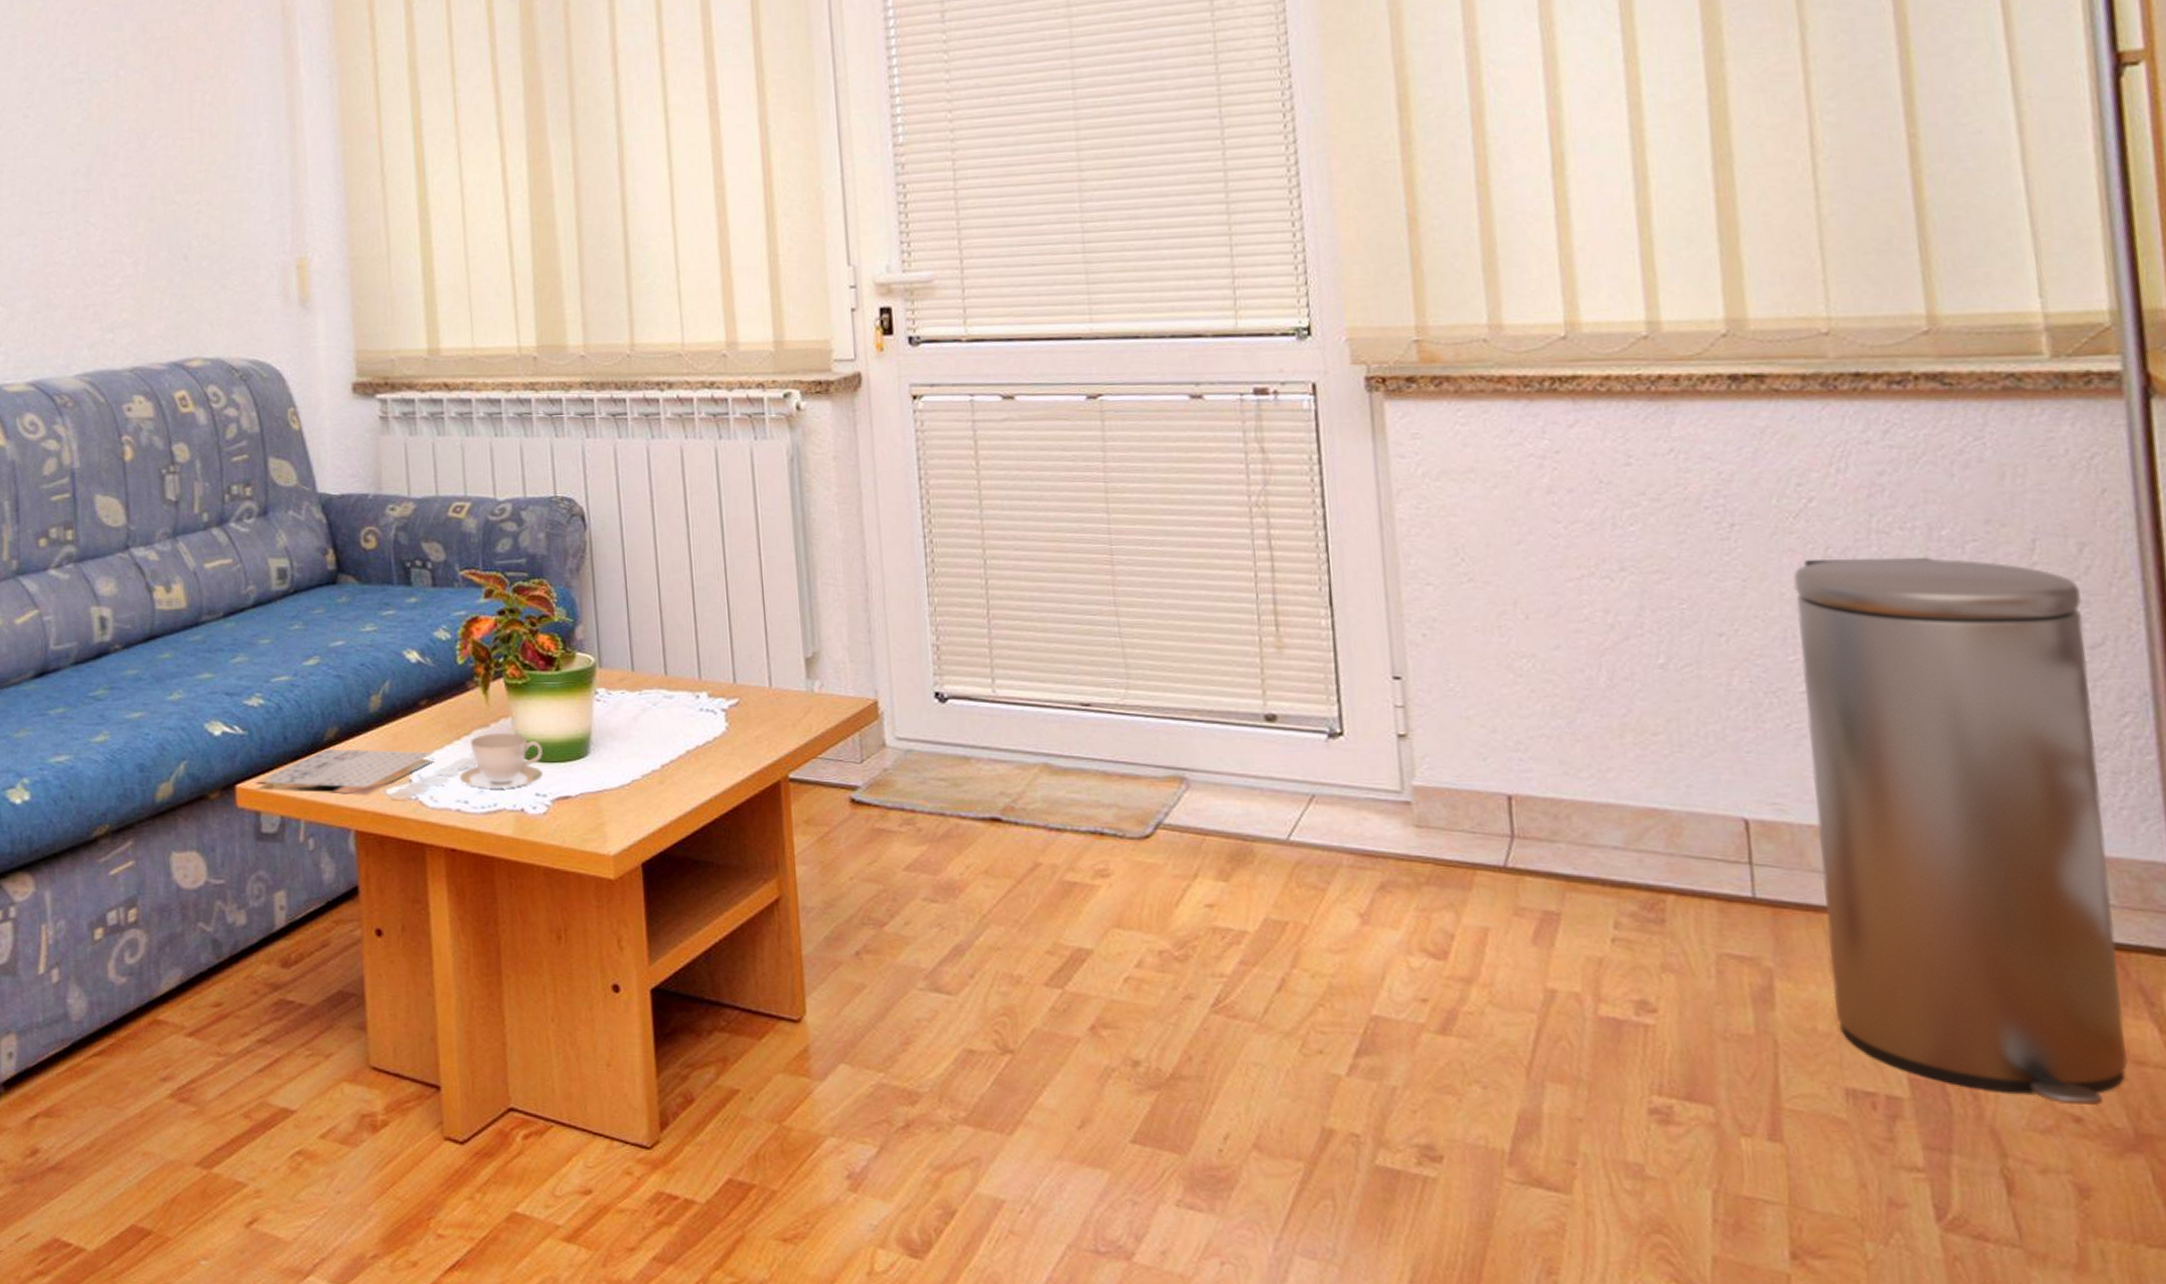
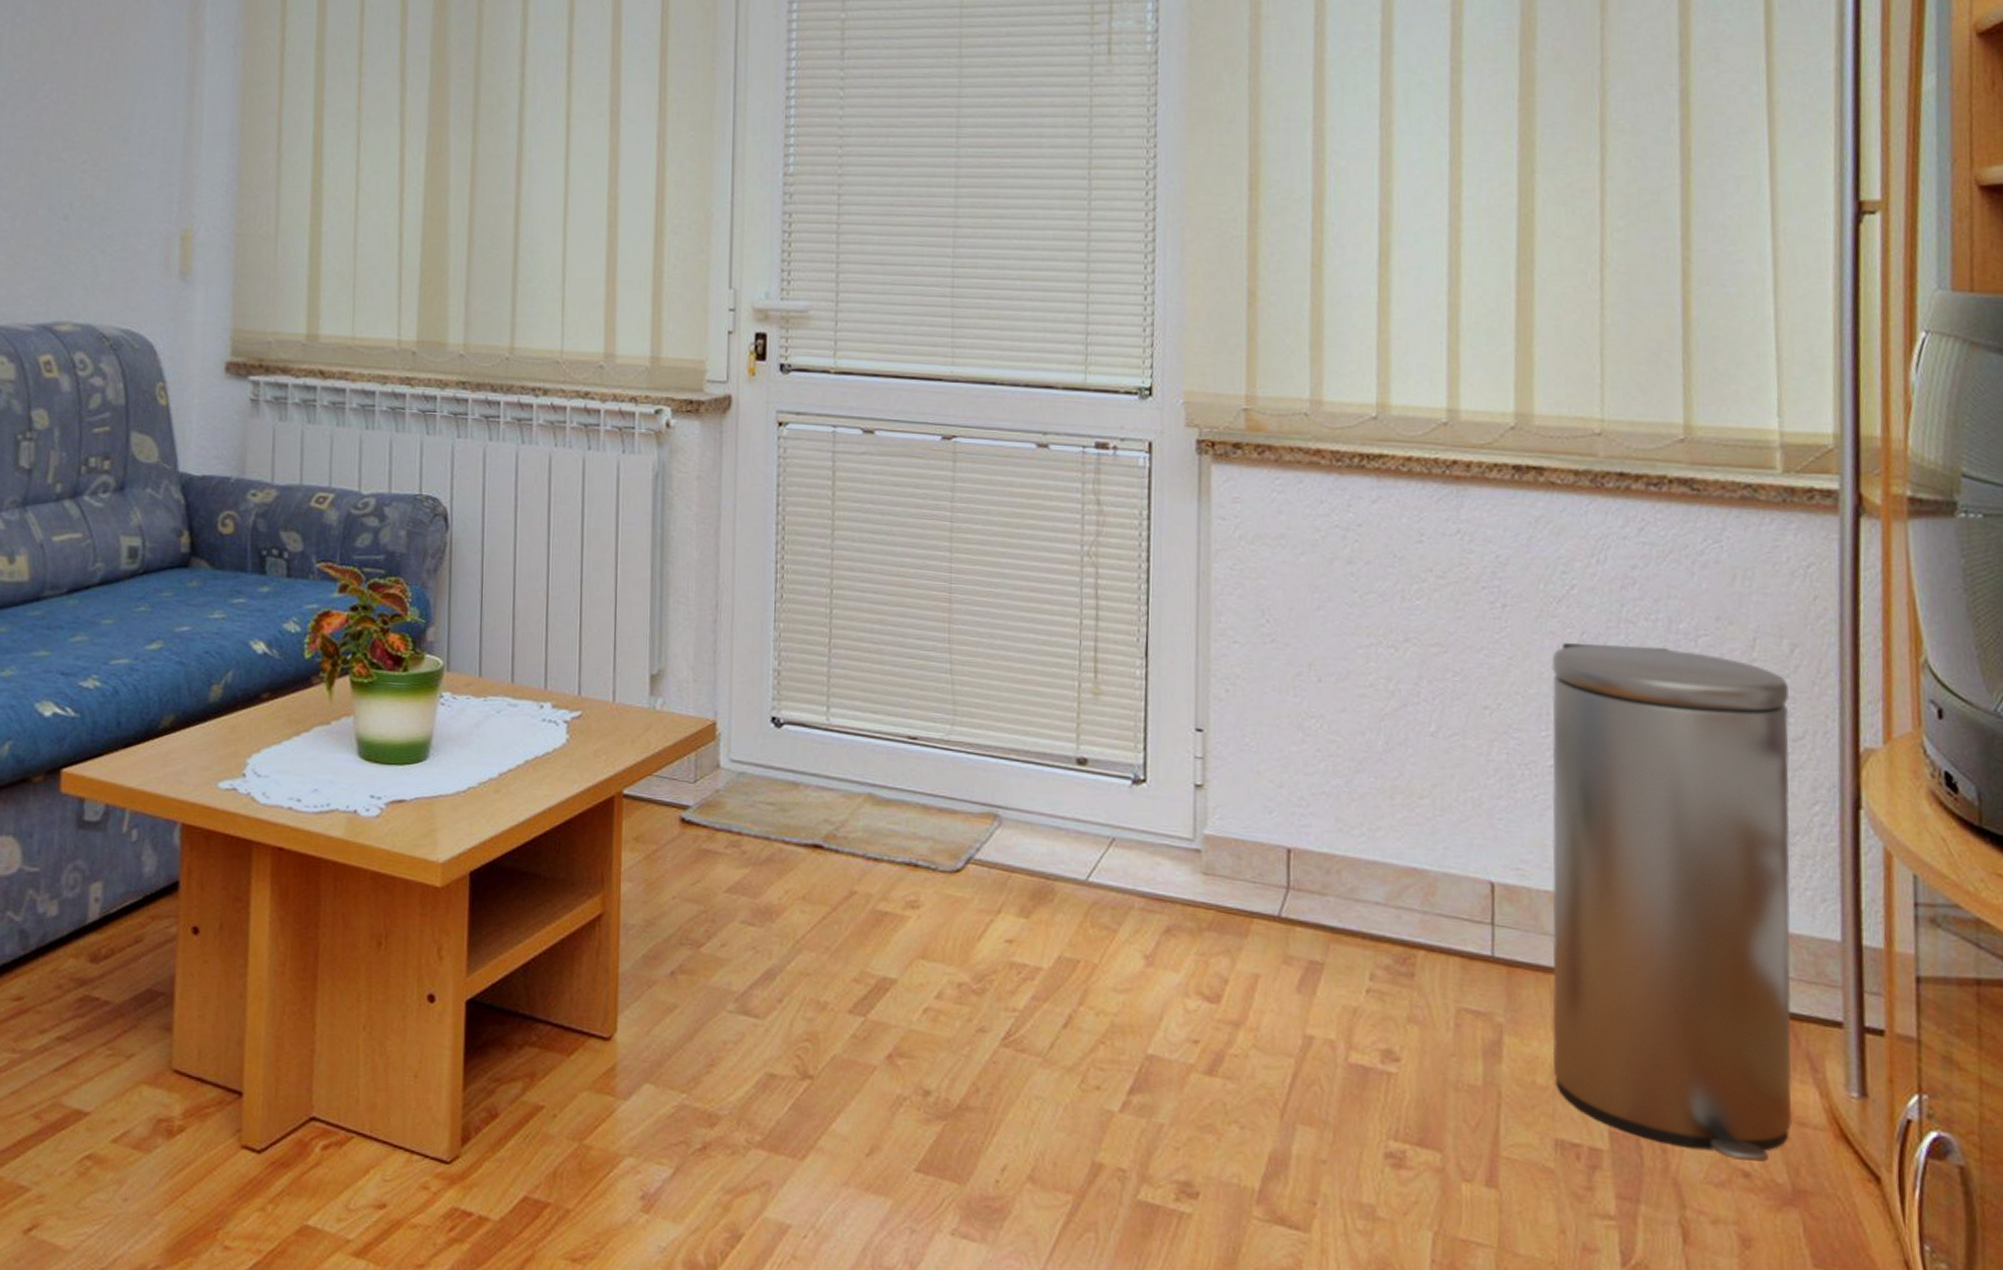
magazine: present [255,749,477,800] -> none [82,738,314,795]
teacup: present [459,733,543,788] -> none [294,731,382,789]

